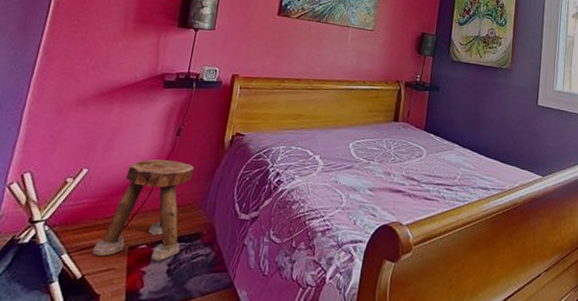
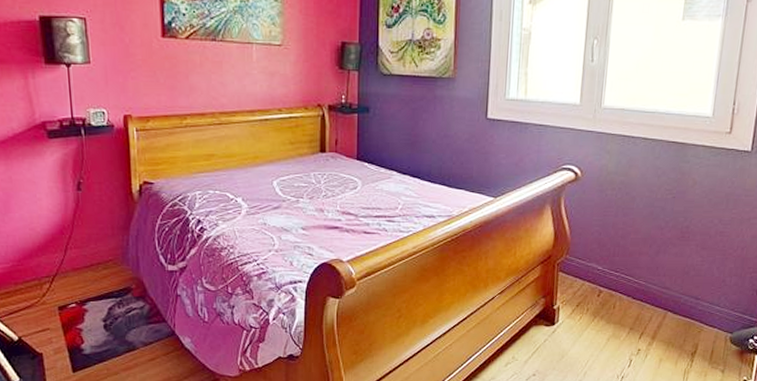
stool: present [92,159,195,261] -> none [22,218,113,318]

